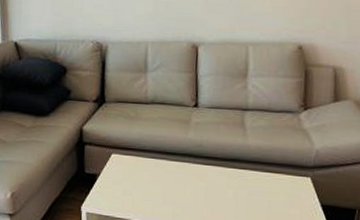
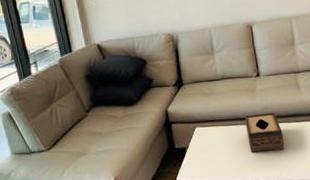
tissue box: none [171,150,216,197] -> present [245,112,285,153]

